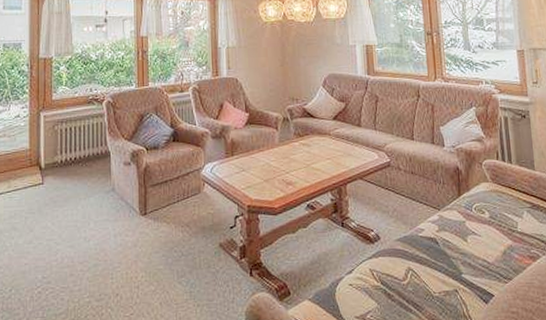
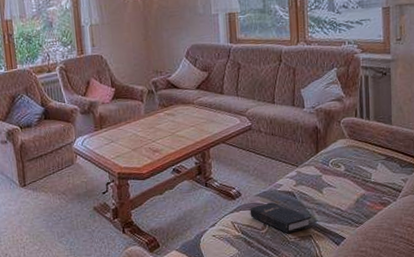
hardback book: none [389,248,457,287] -> present [250,201,311,234]

